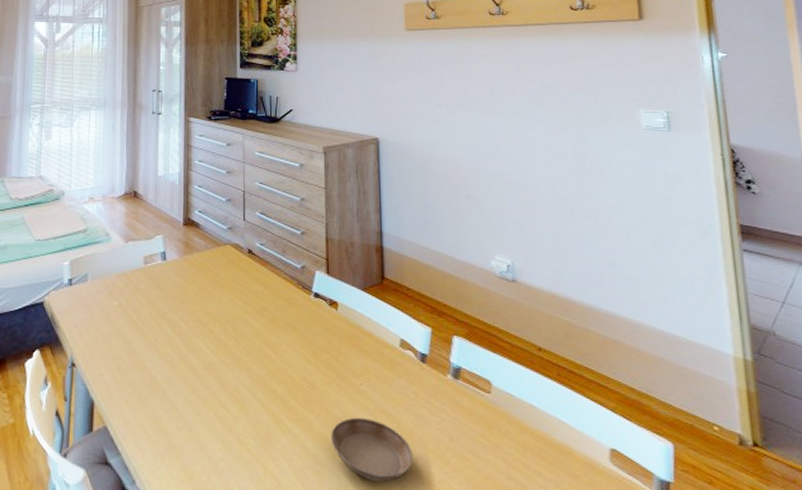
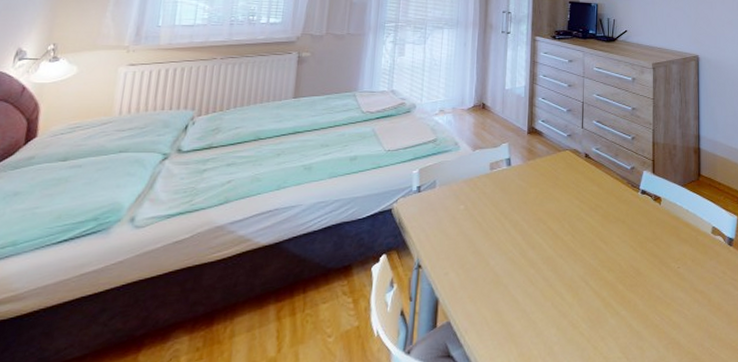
saucer: present [330,417,413,482] -> none [652,296,720,351]

